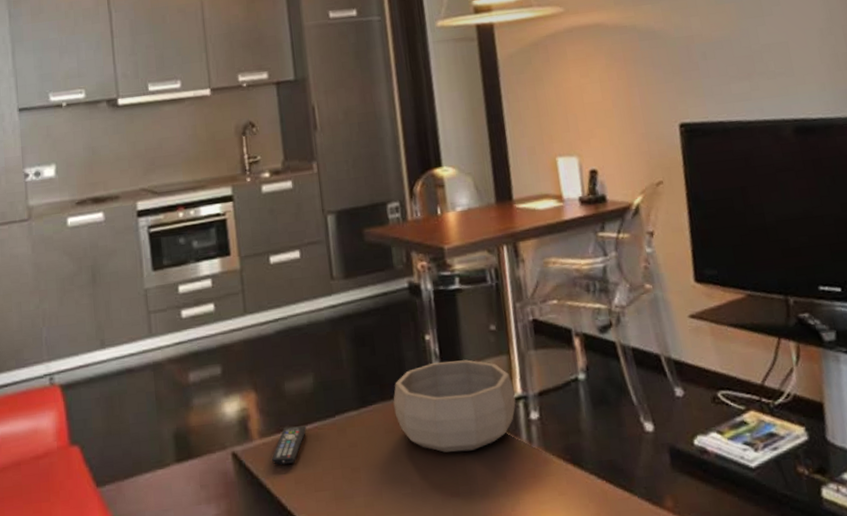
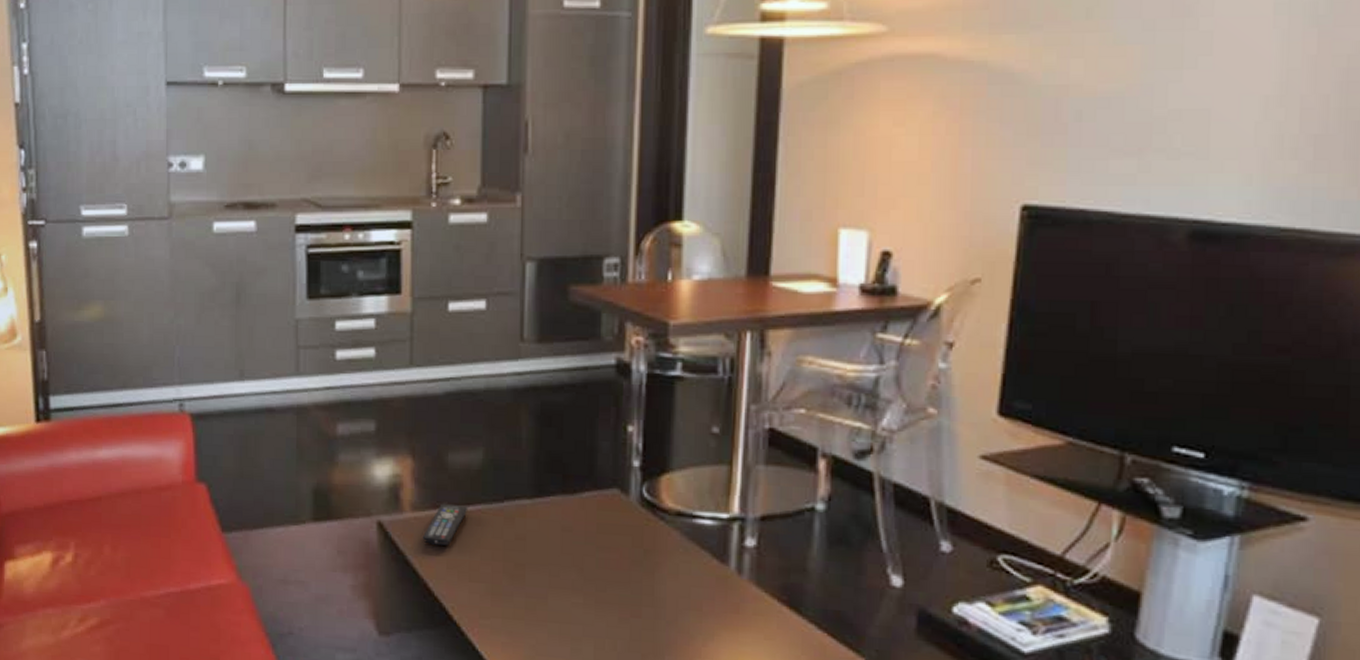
decorative bowl: present [393,359,516,453] -> none [576,459,731,570]

